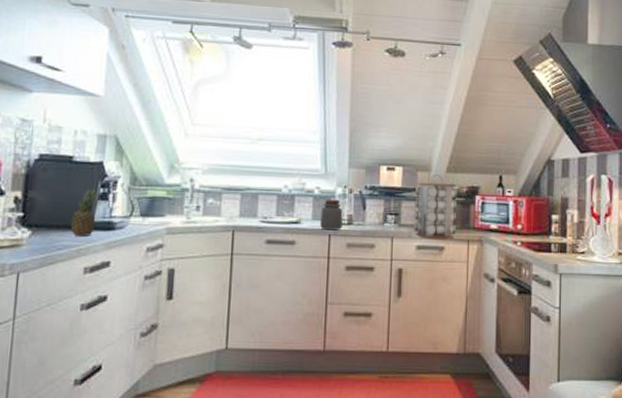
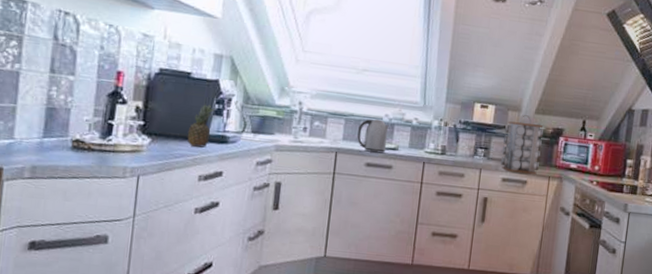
kettle: none [255,191,289,228] -> present [357,119,389,154]
jar: present [320,199,343,231] -> none [416,130,438,159]

